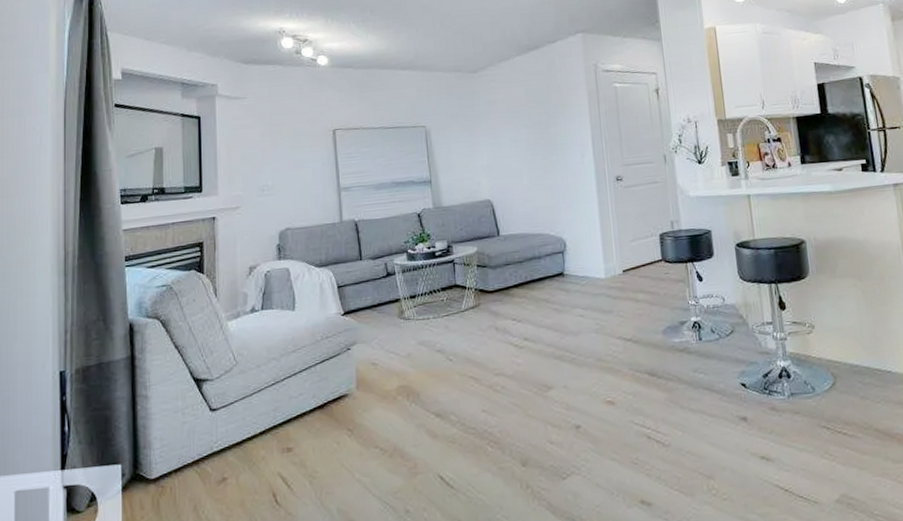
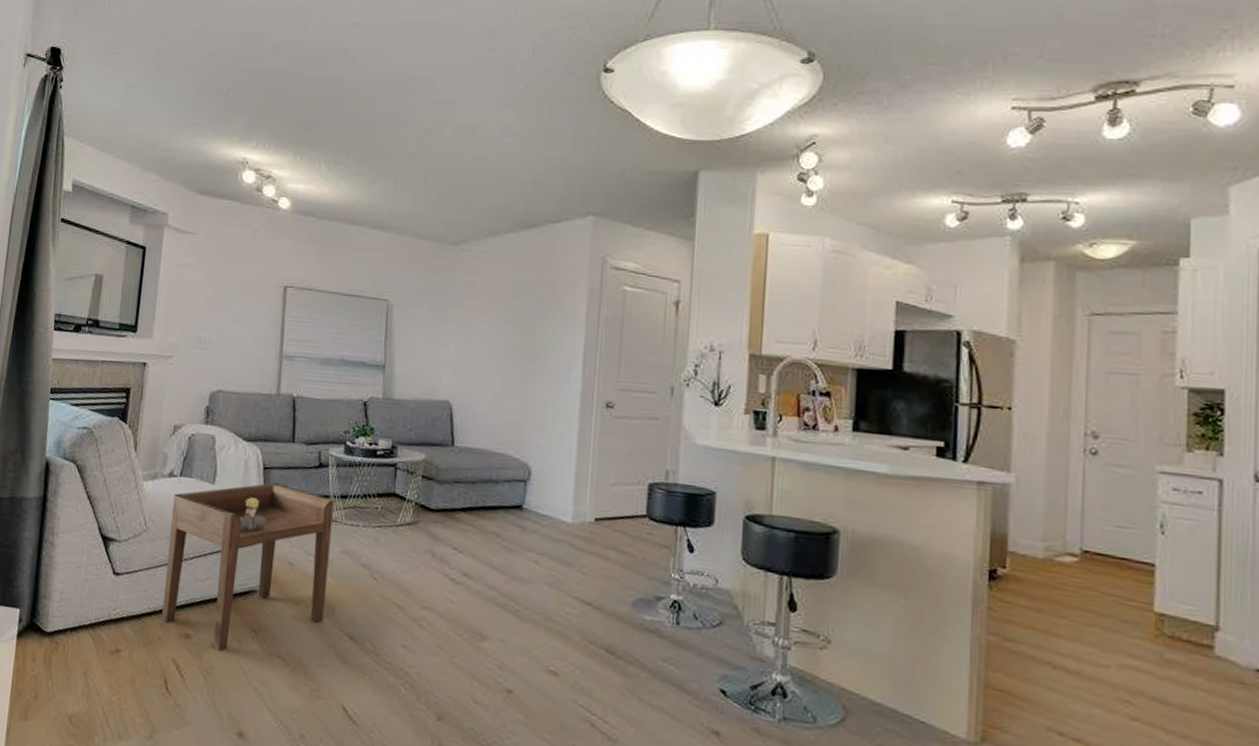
side table: none [259,297,411,457] -> present [162,483,334,652]
bust sculpture: none [322,314,348,347] -> present [239,497,267,533]

